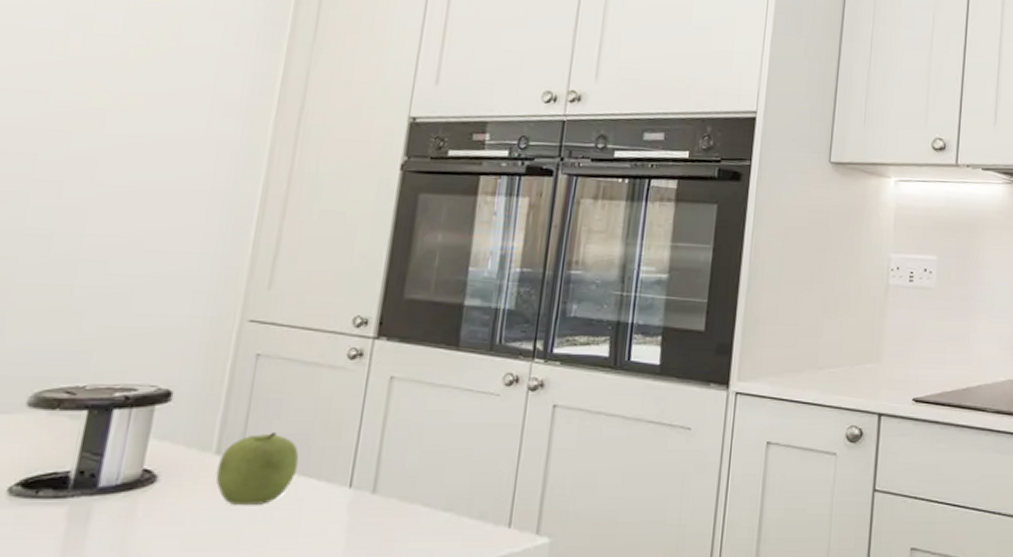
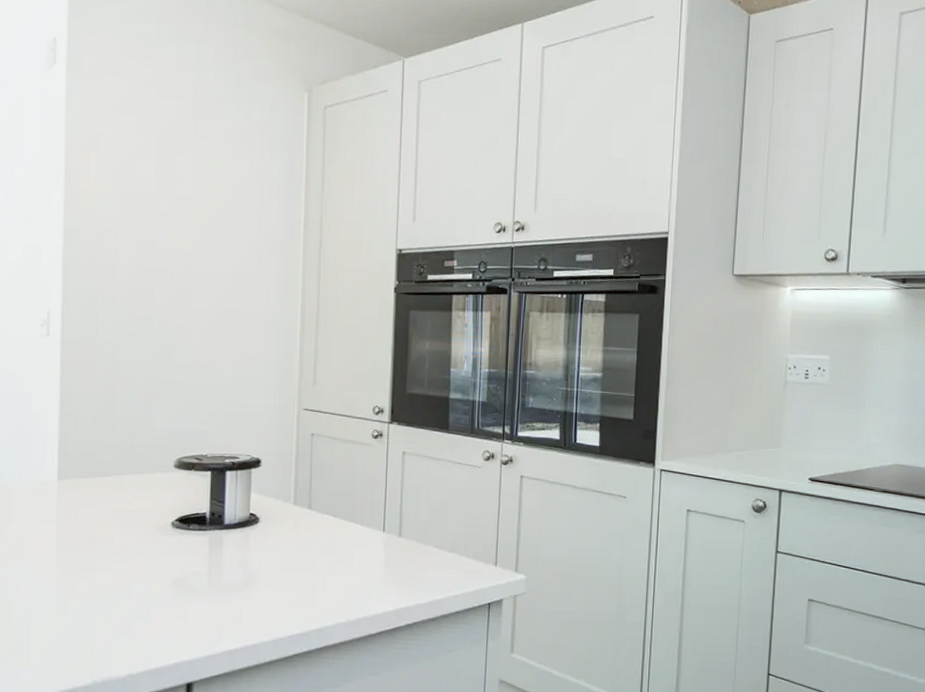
fruit: present [215,431,299,505] -> none [296,490,348,541]

